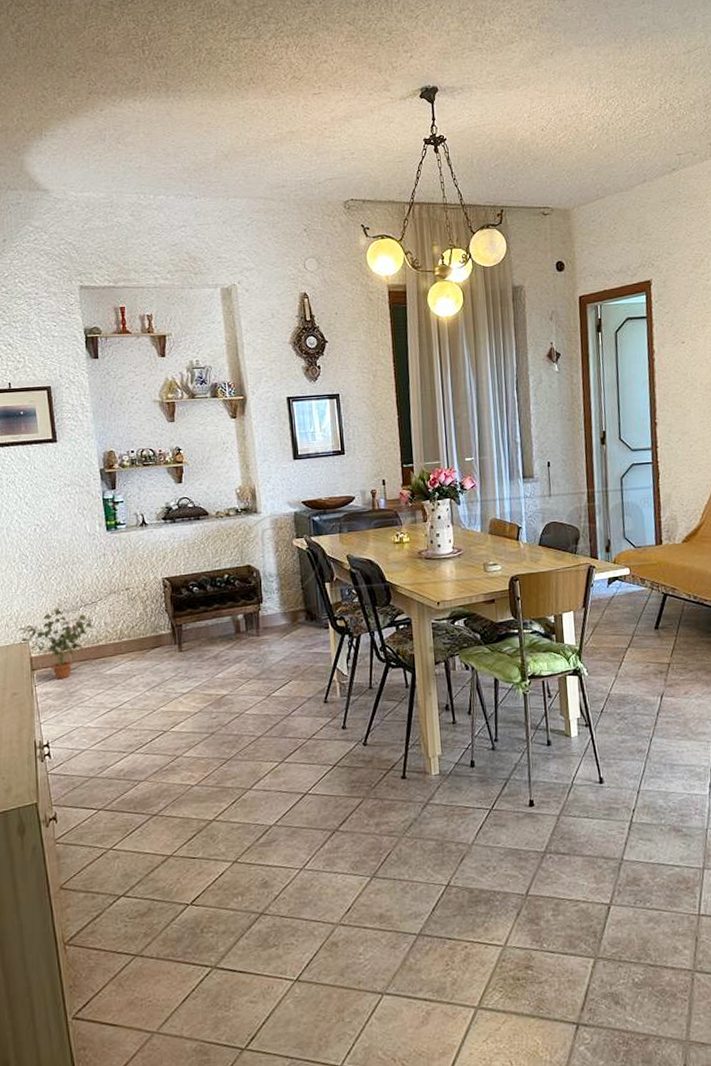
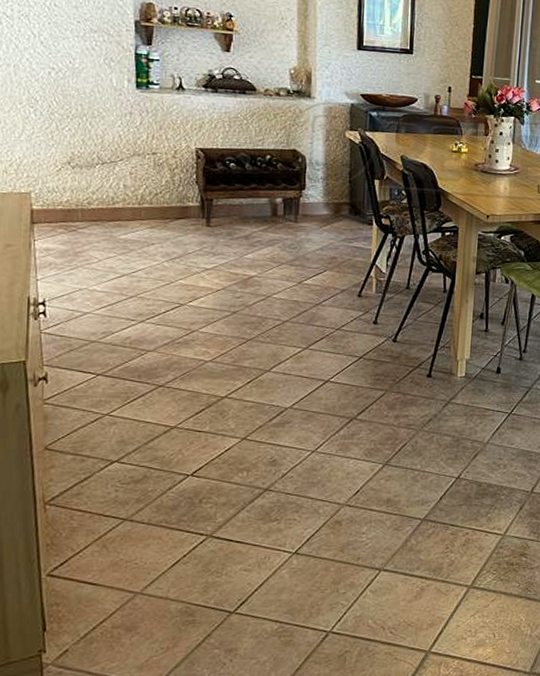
potted plant: present [19,608,95,680] -> none [19,162,112,237]

